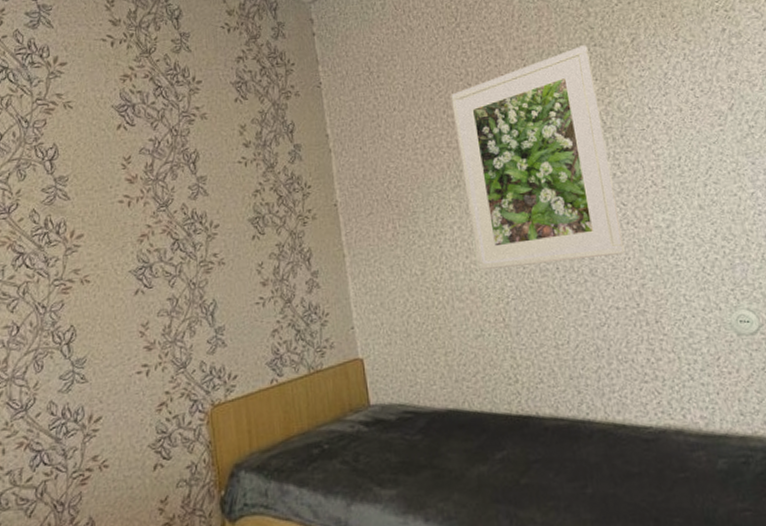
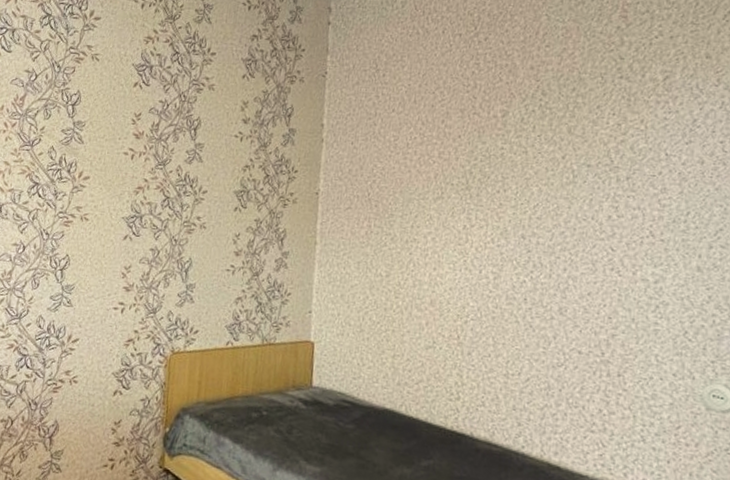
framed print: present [451,45,625,271] -> none [444,75,612,300]

